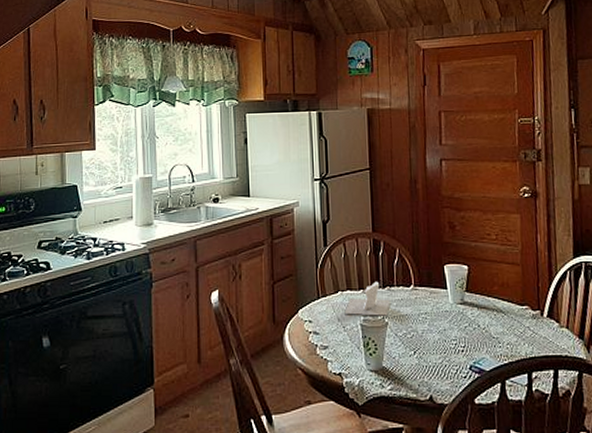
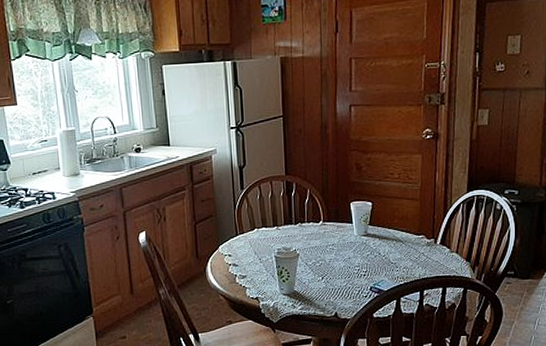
napkin holder: present [344,281,390,316] -> none [260,219,301,249]

